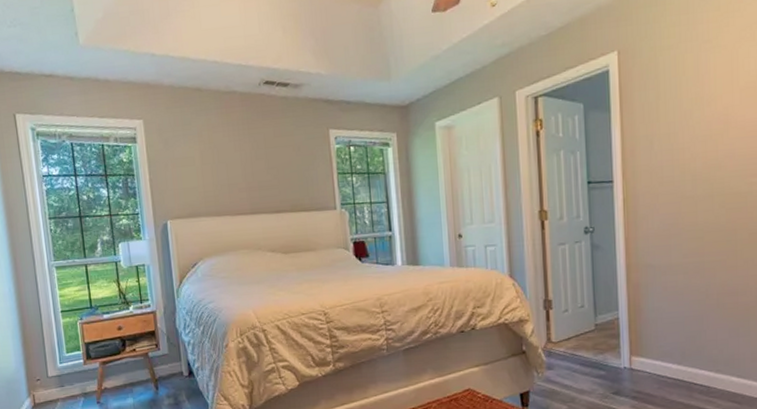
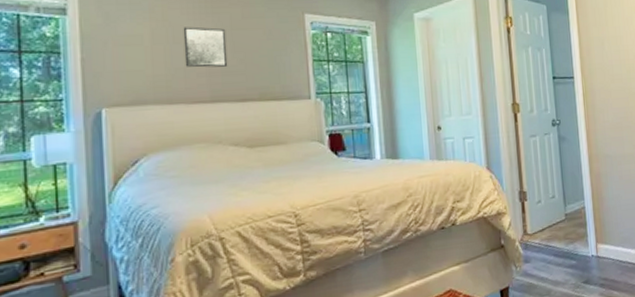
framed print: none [225,147,264,184] -> present [183,26,228,68]

